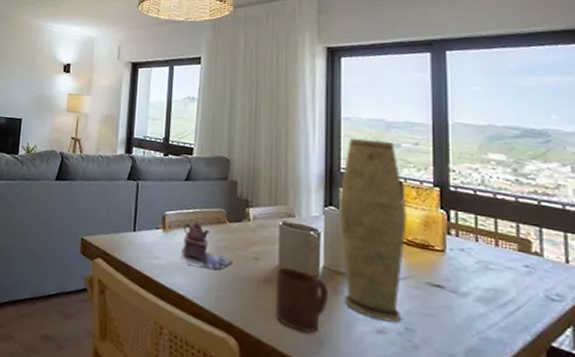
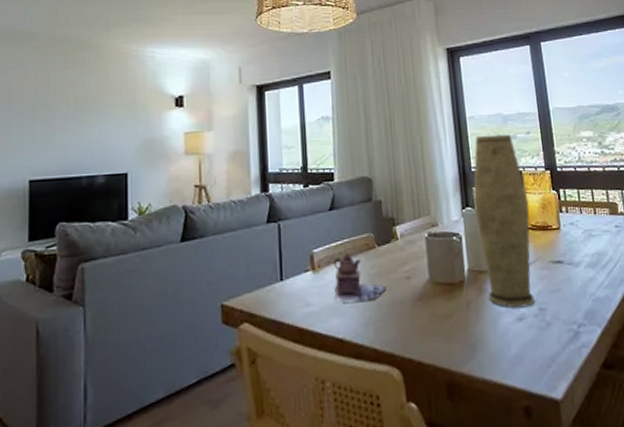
cup: present [276,267,328,333] -> none [428,279,476,341]

